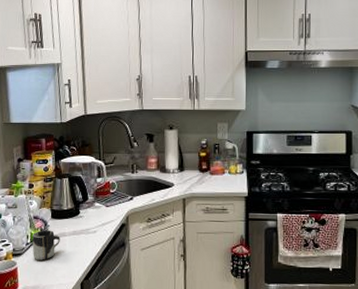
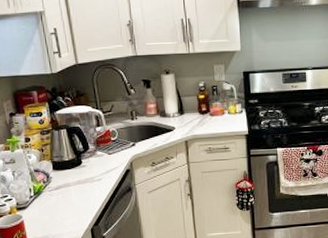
cup: present [32,230,60,260] -> none [35,181,65,212]

